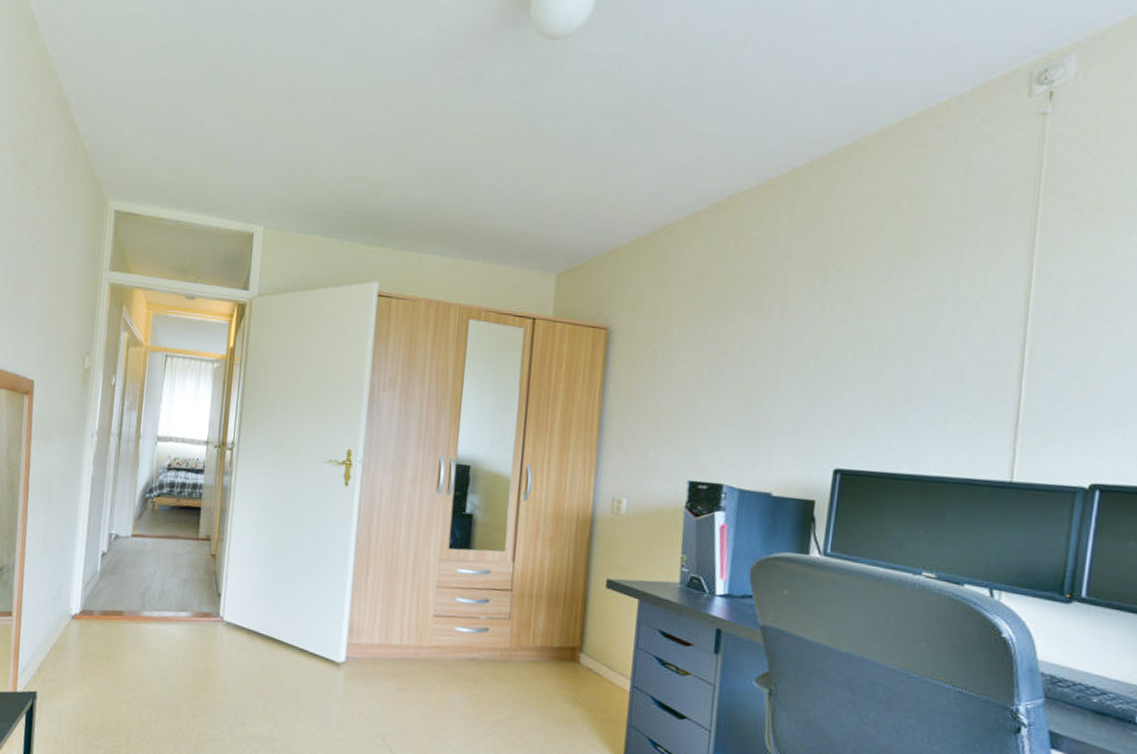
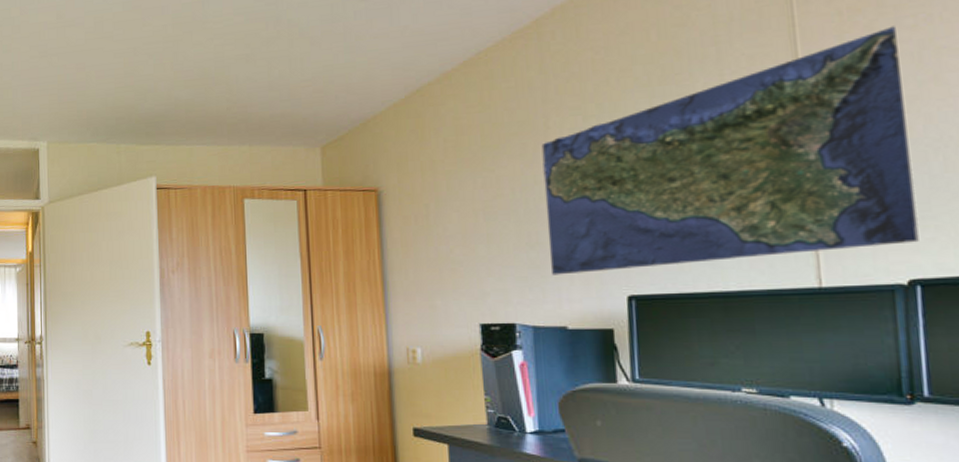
map: none [766,230,1128,449] -> present [541,26,919,275]

